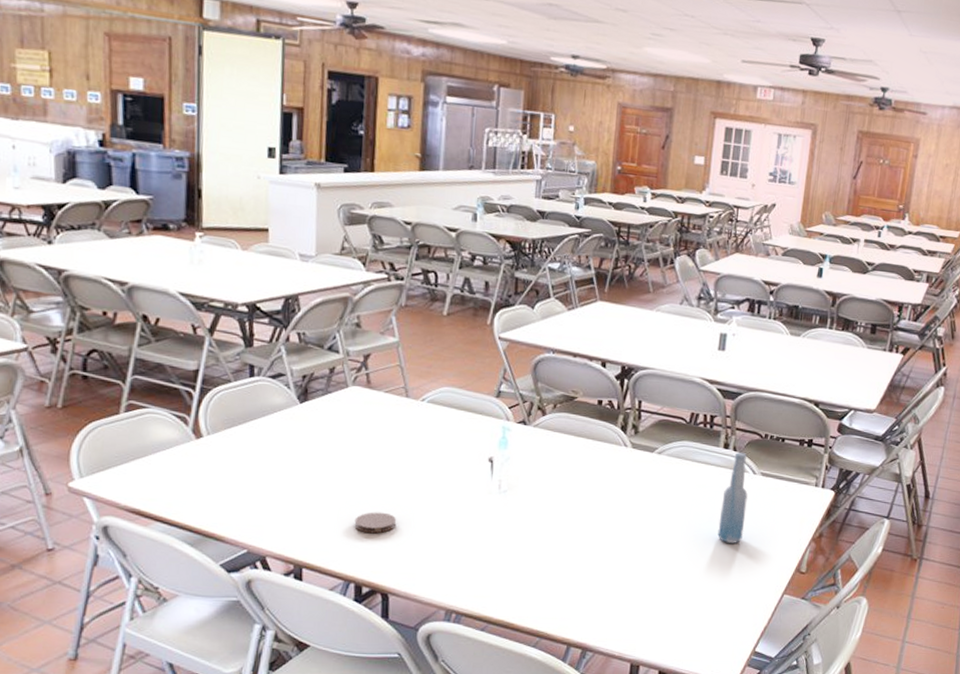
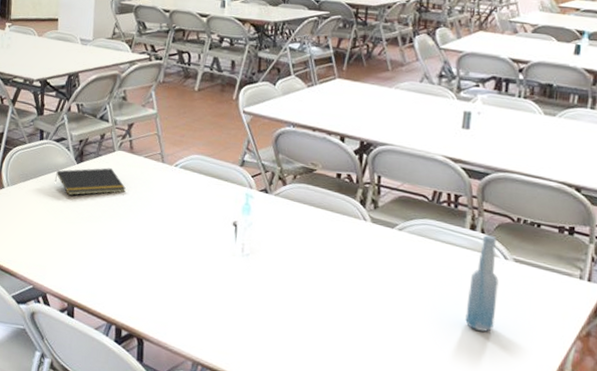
notepad: none [271,406,363,442] -> present [54,168,126,196]
coaster: present [354,512,397,534] -> none [116,263,152,283]

